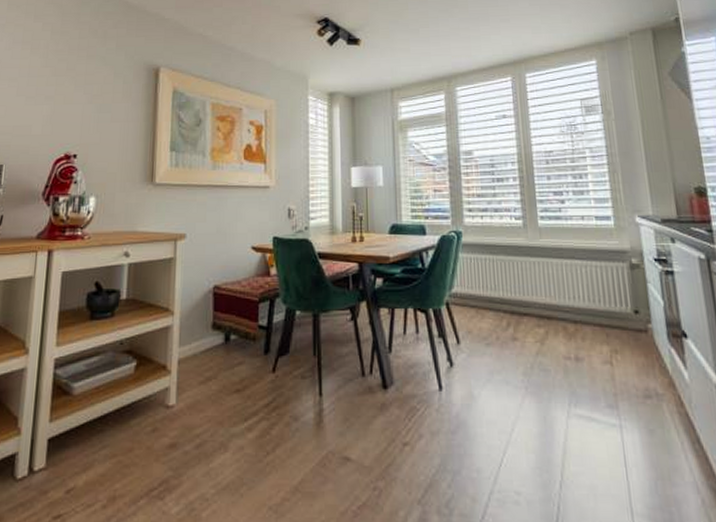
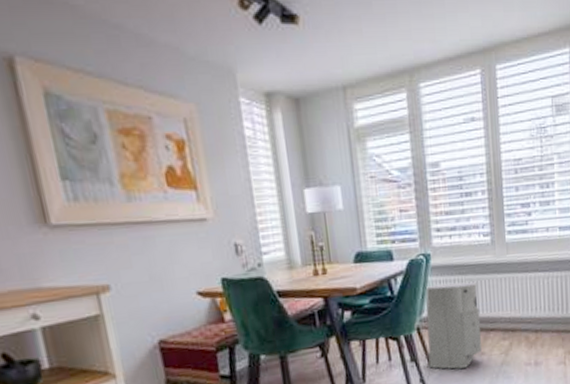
air purifier: none [453,261,514,352] -> present [424,281,482,369]

